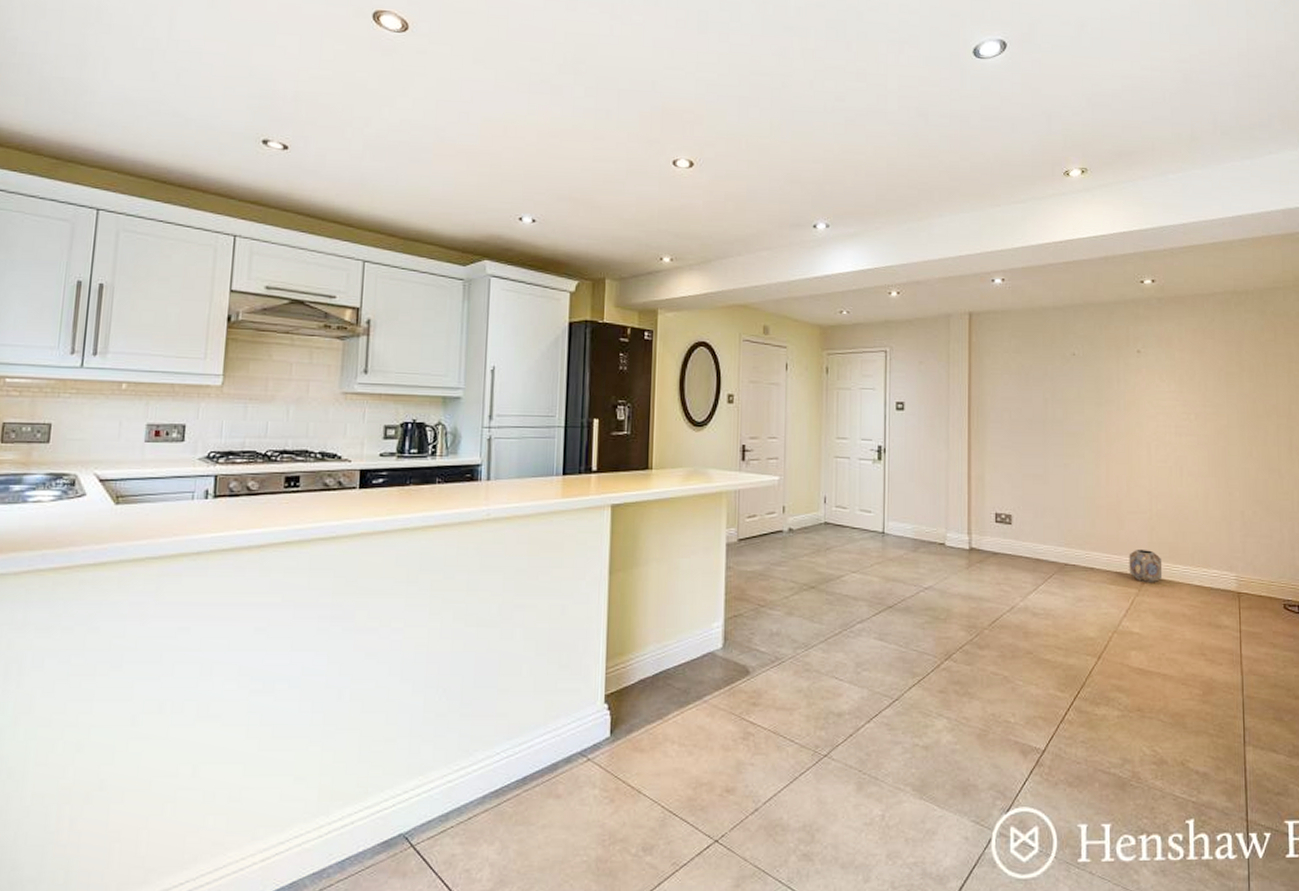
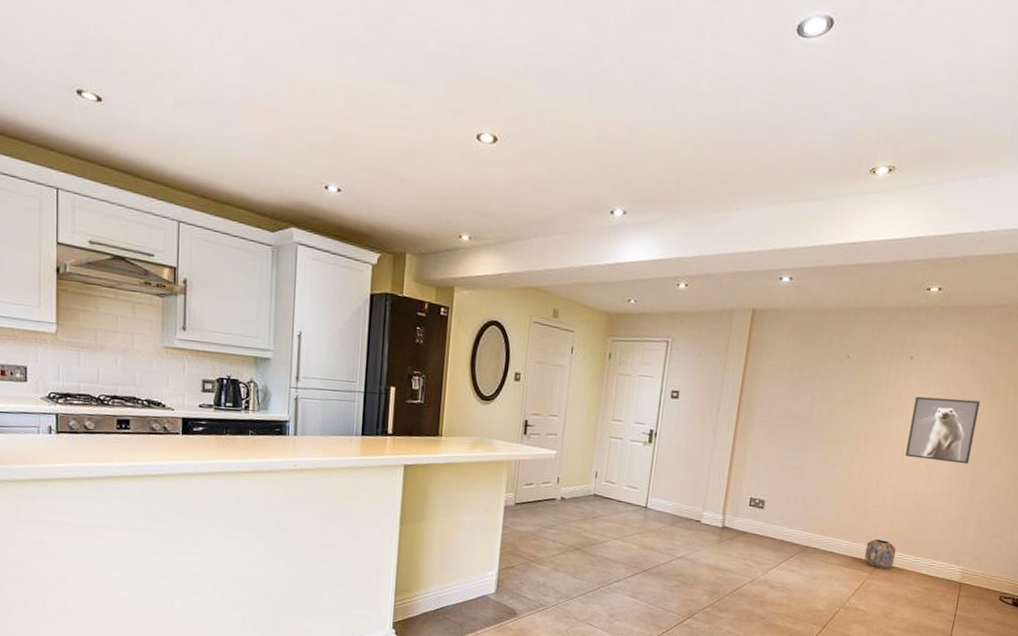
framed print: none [1149,390,1219,459] -> present [905,396,981,464]

